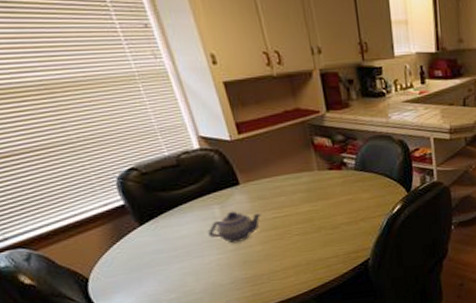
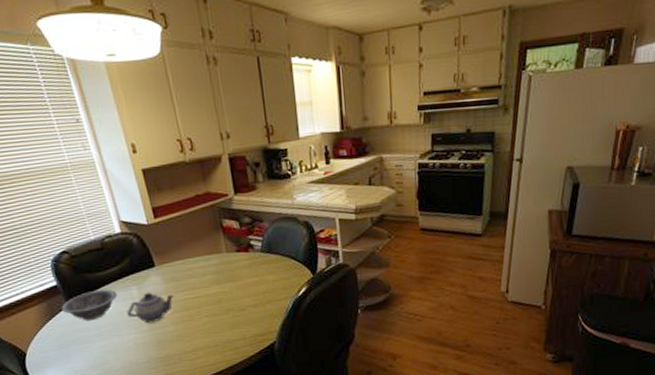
bowl: none [130,208,197,243] -> present [61,289,118,321]

